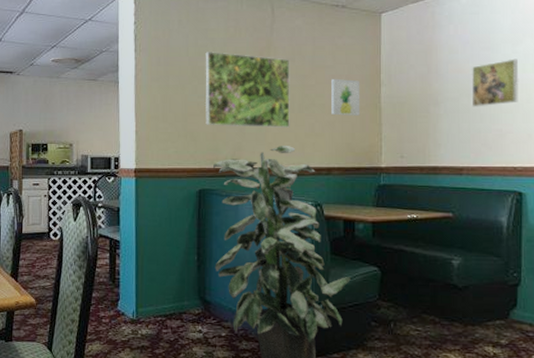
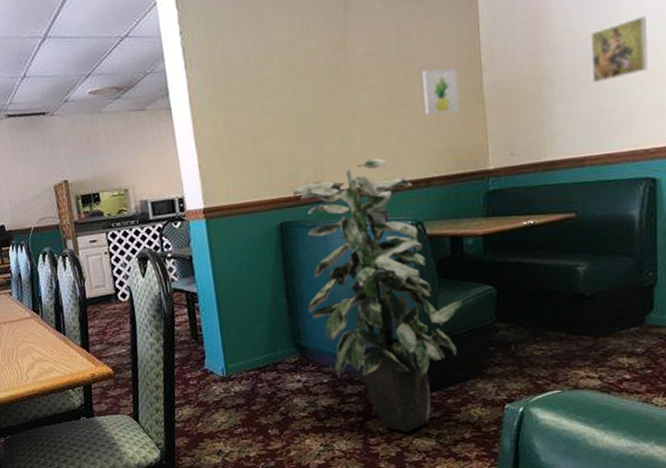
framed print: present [205,52,290,128] -> none [269,52,378,147]

